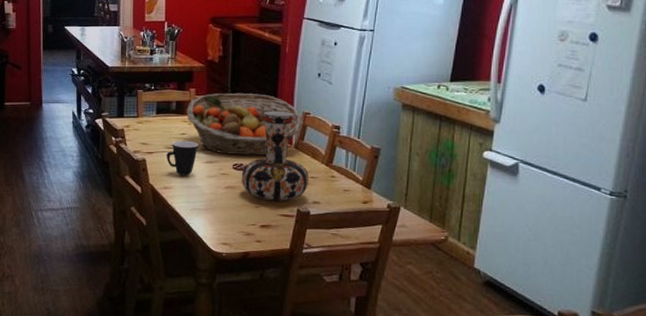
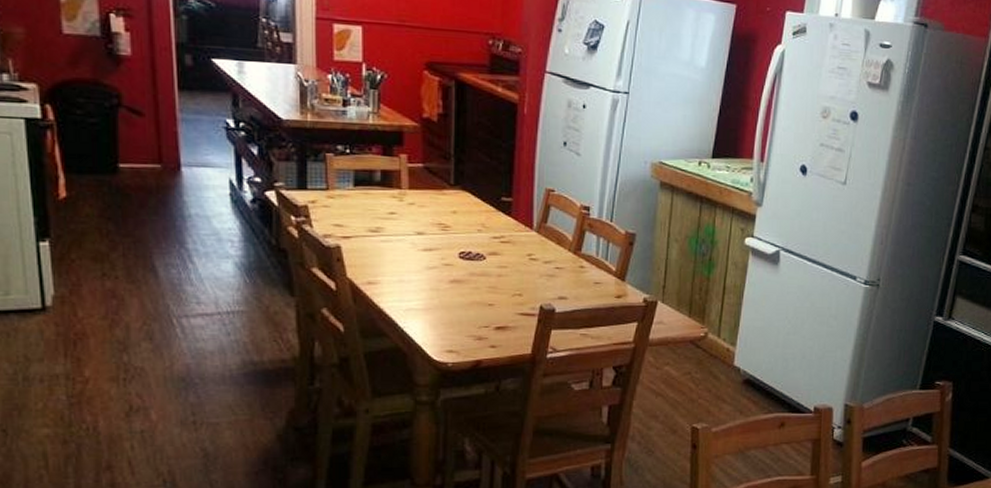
mug: present [166,140,198,176] -> none [370,221,413,267]
fruit basket: present [187,93,304,155] -> none [396,161,547,241]
vase: present [241,109,309,203] -> none [470,184,554,299]

